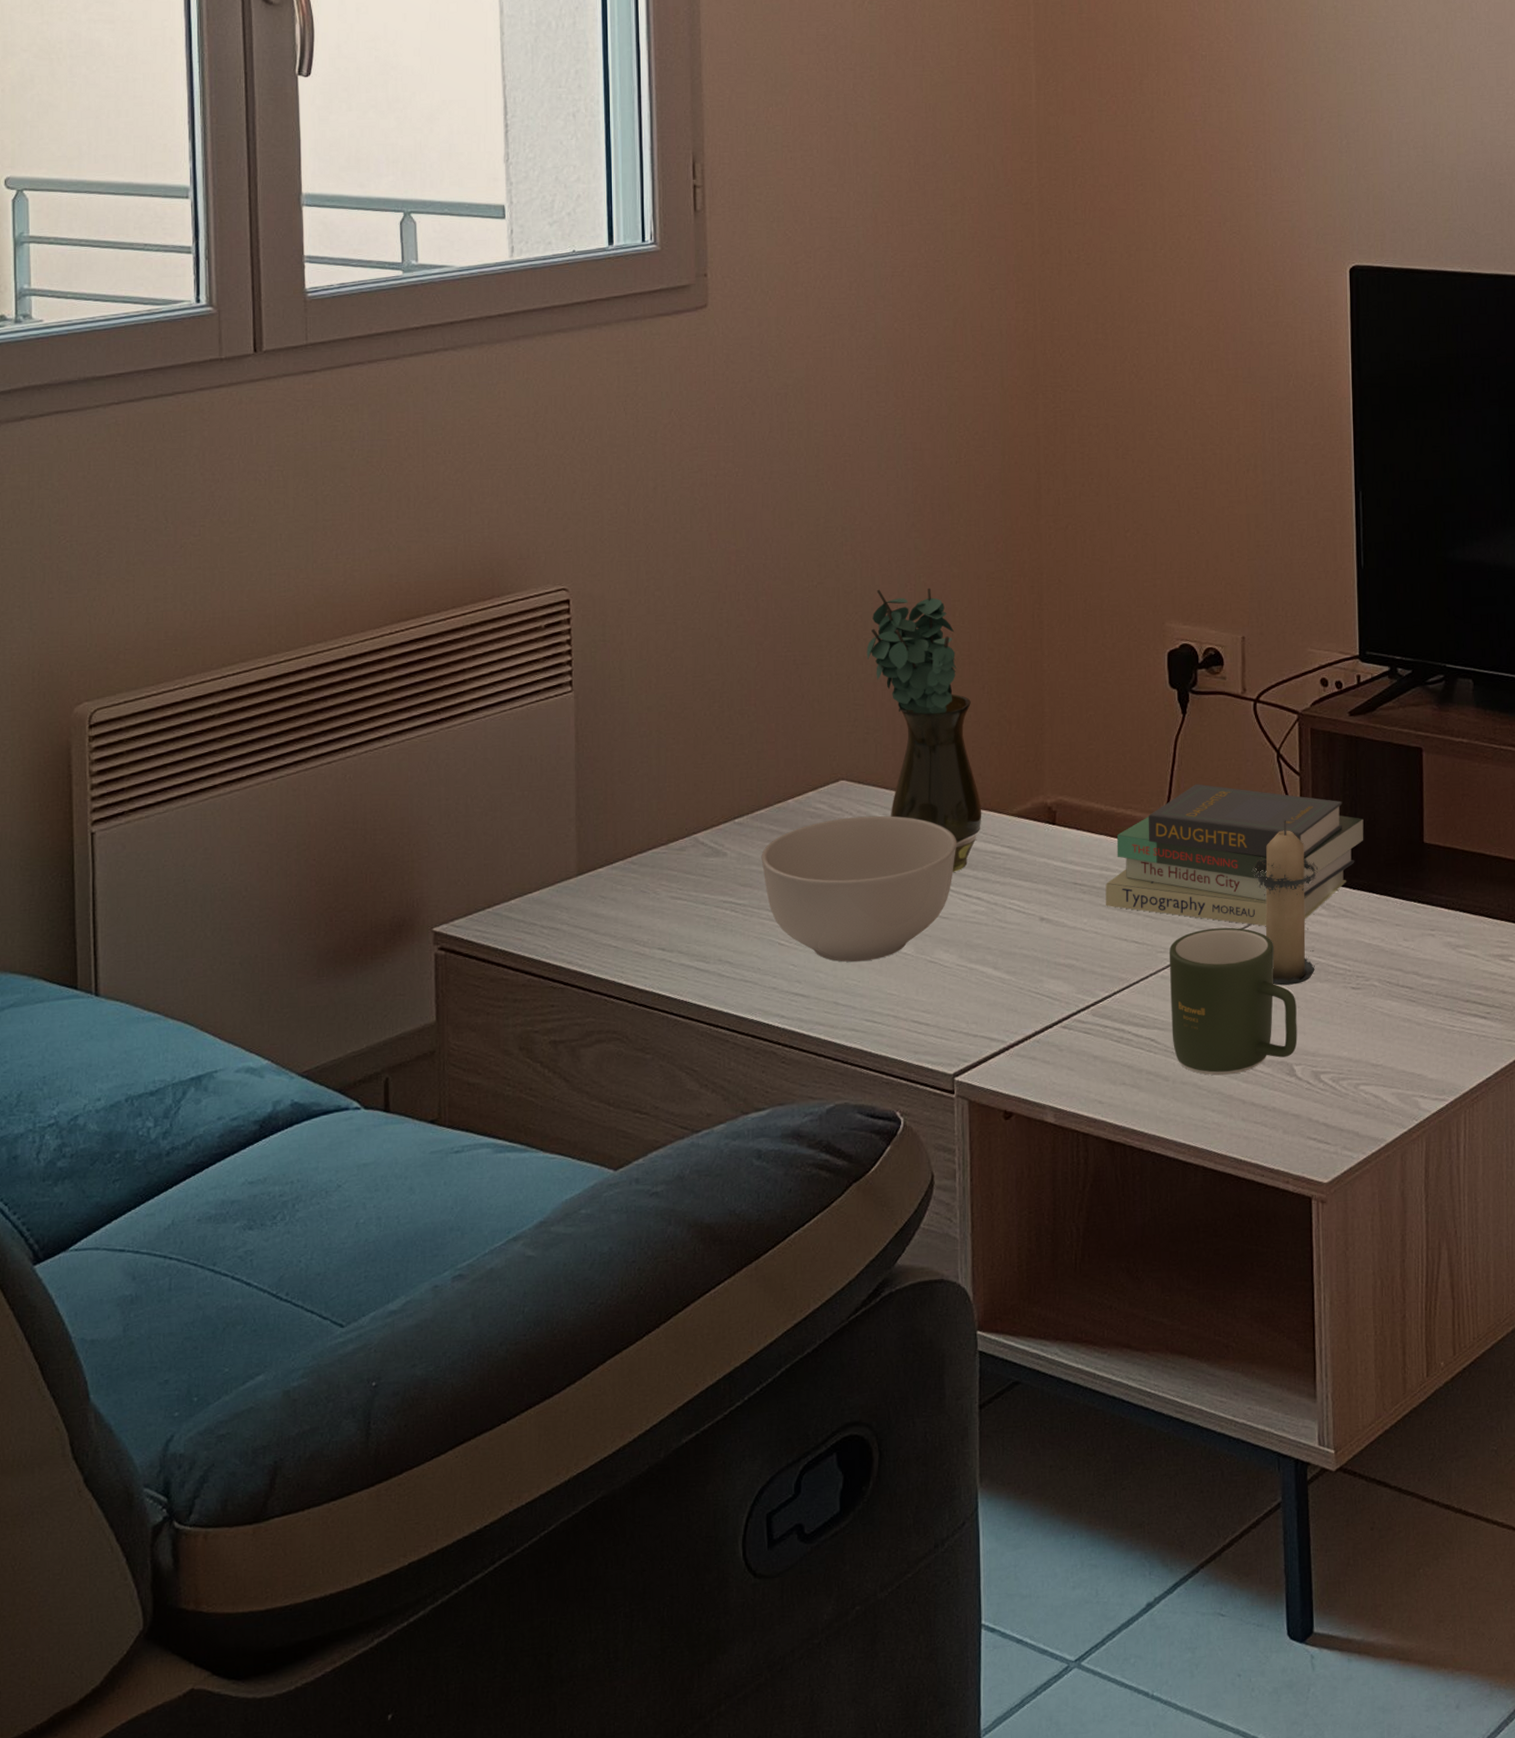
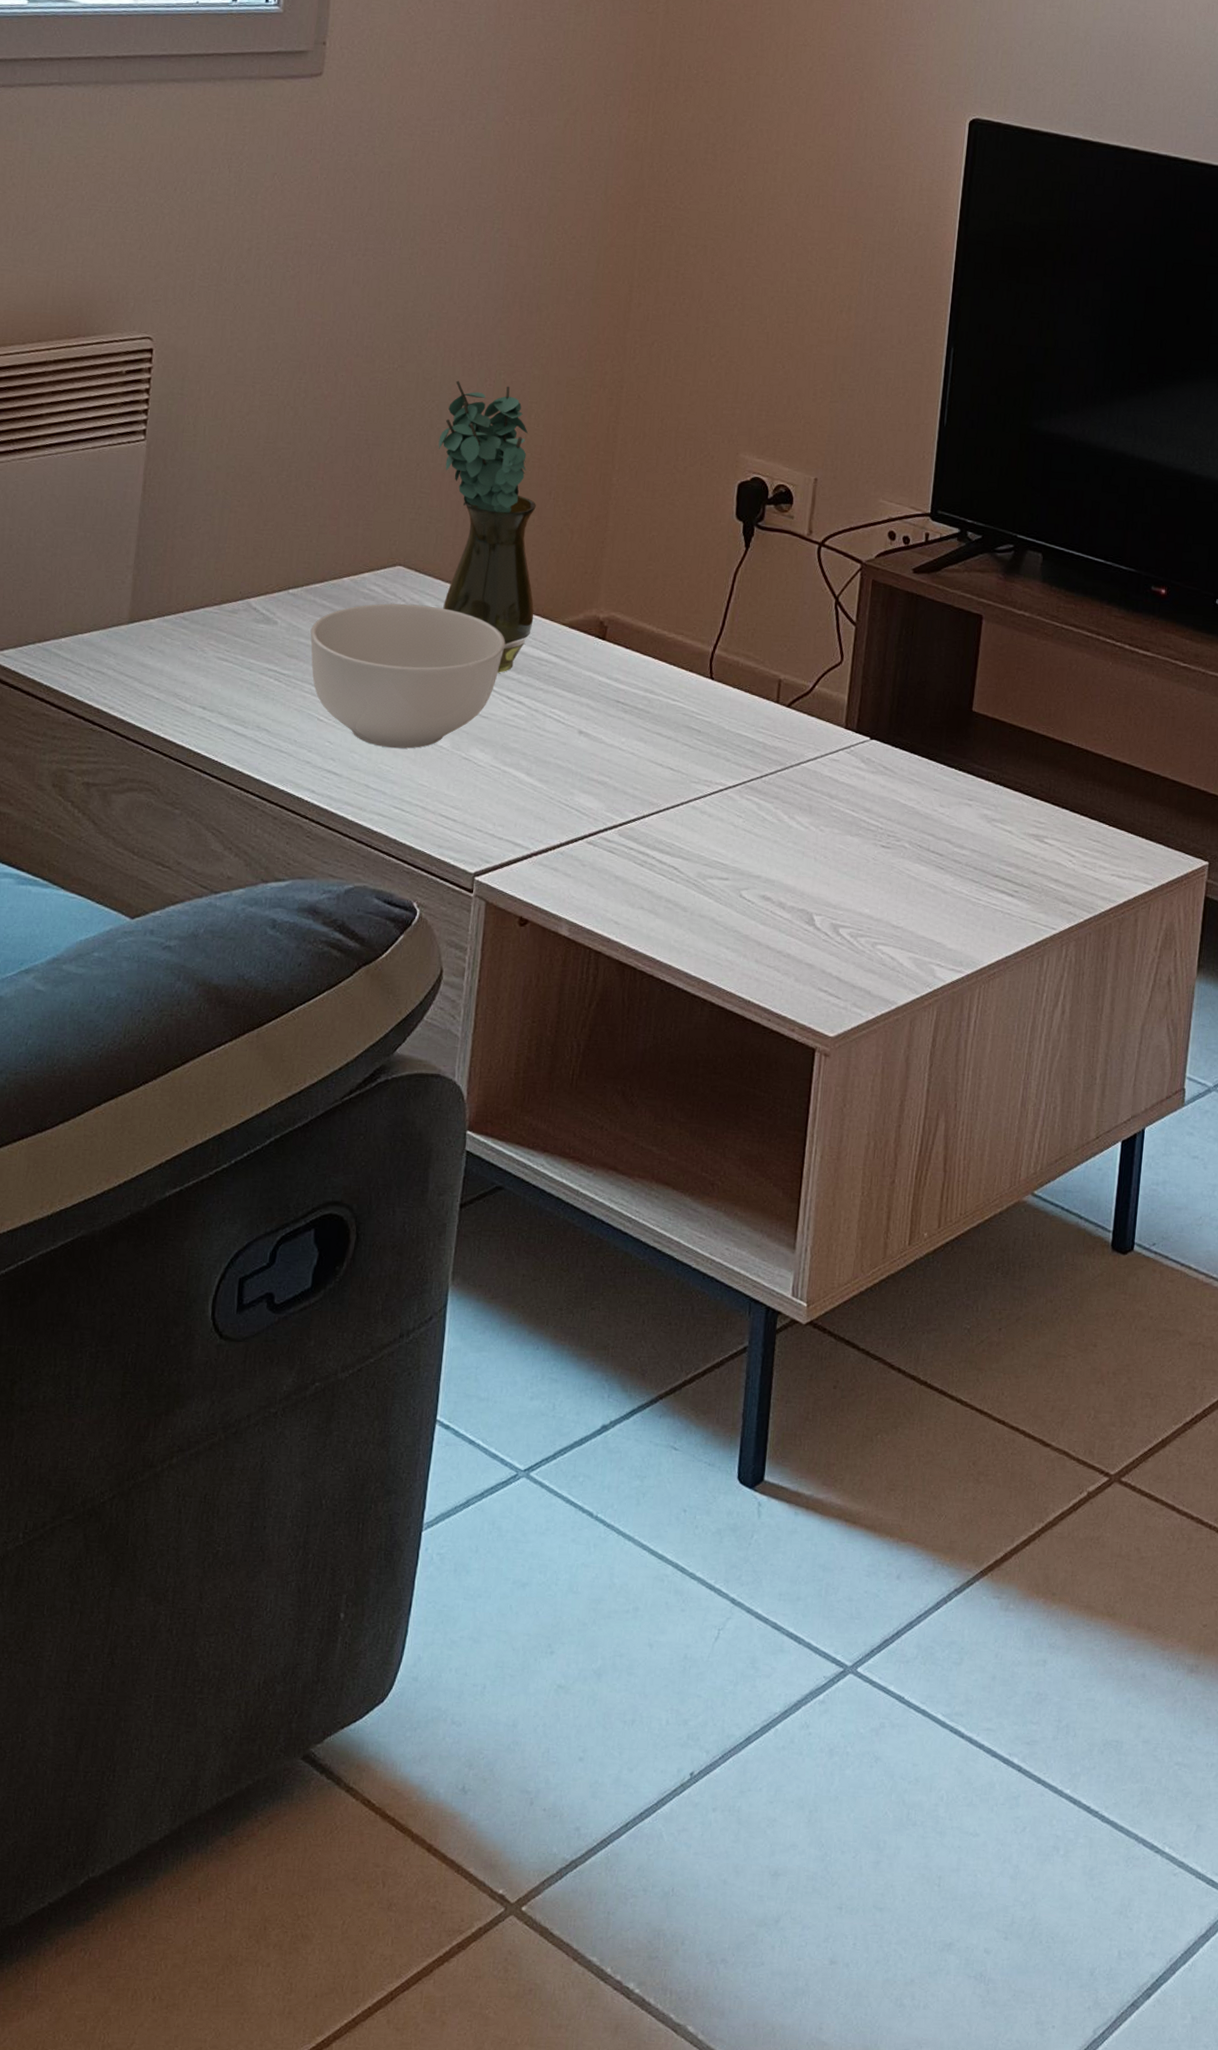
books: present [1105,784,1364,926] -> none [646,619,915,772]
mug: present [1169,927,1298,1076] -> none [695,766,824,915]
candle: present [1253,820,1319,986] -> none [796,668,863,835]

